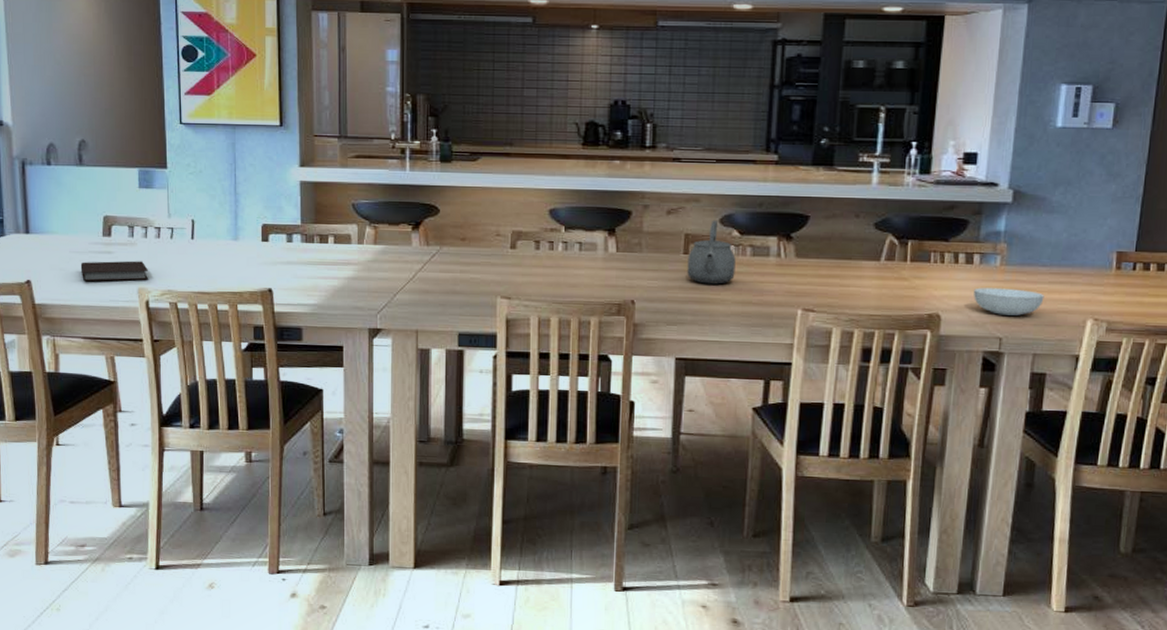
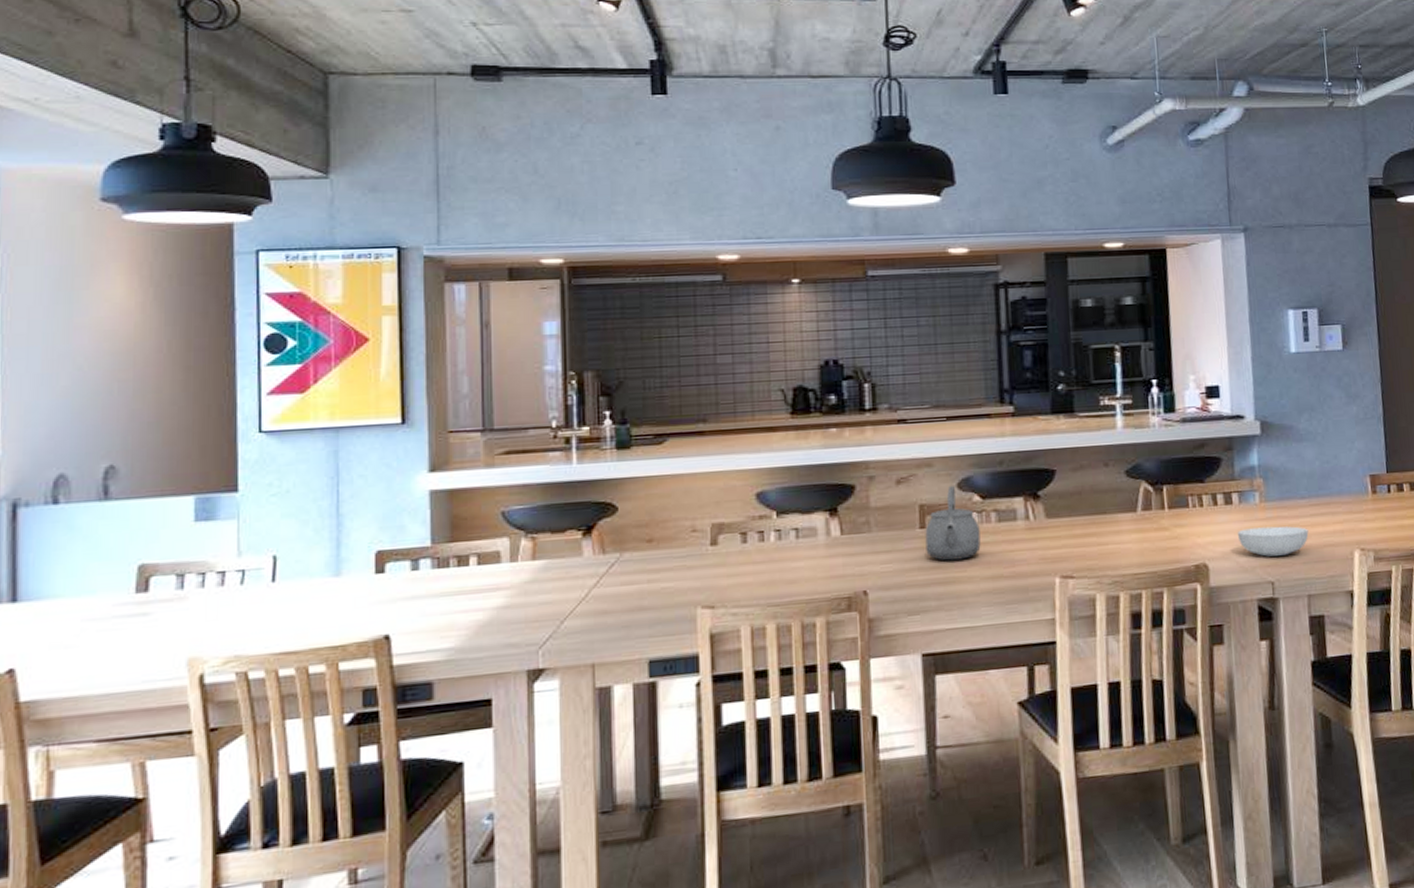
notebook: present [80,260,148,282] -> none [97,620,204,660]

